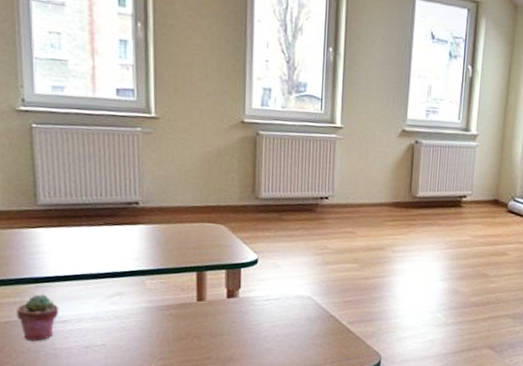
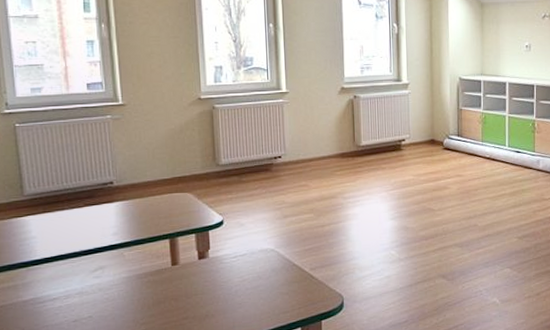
potted succulent: present [17,294,59,341] -> none [10,276,49,321]

